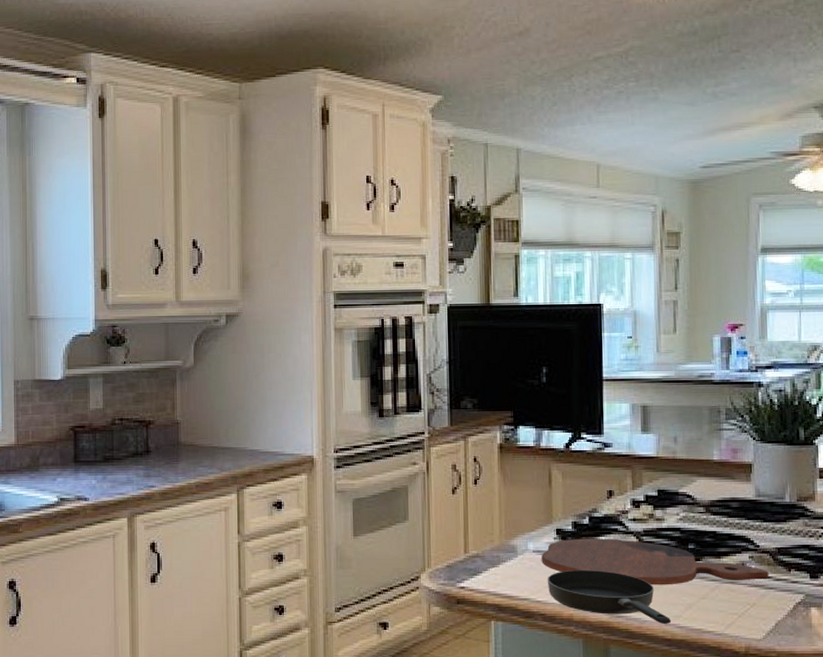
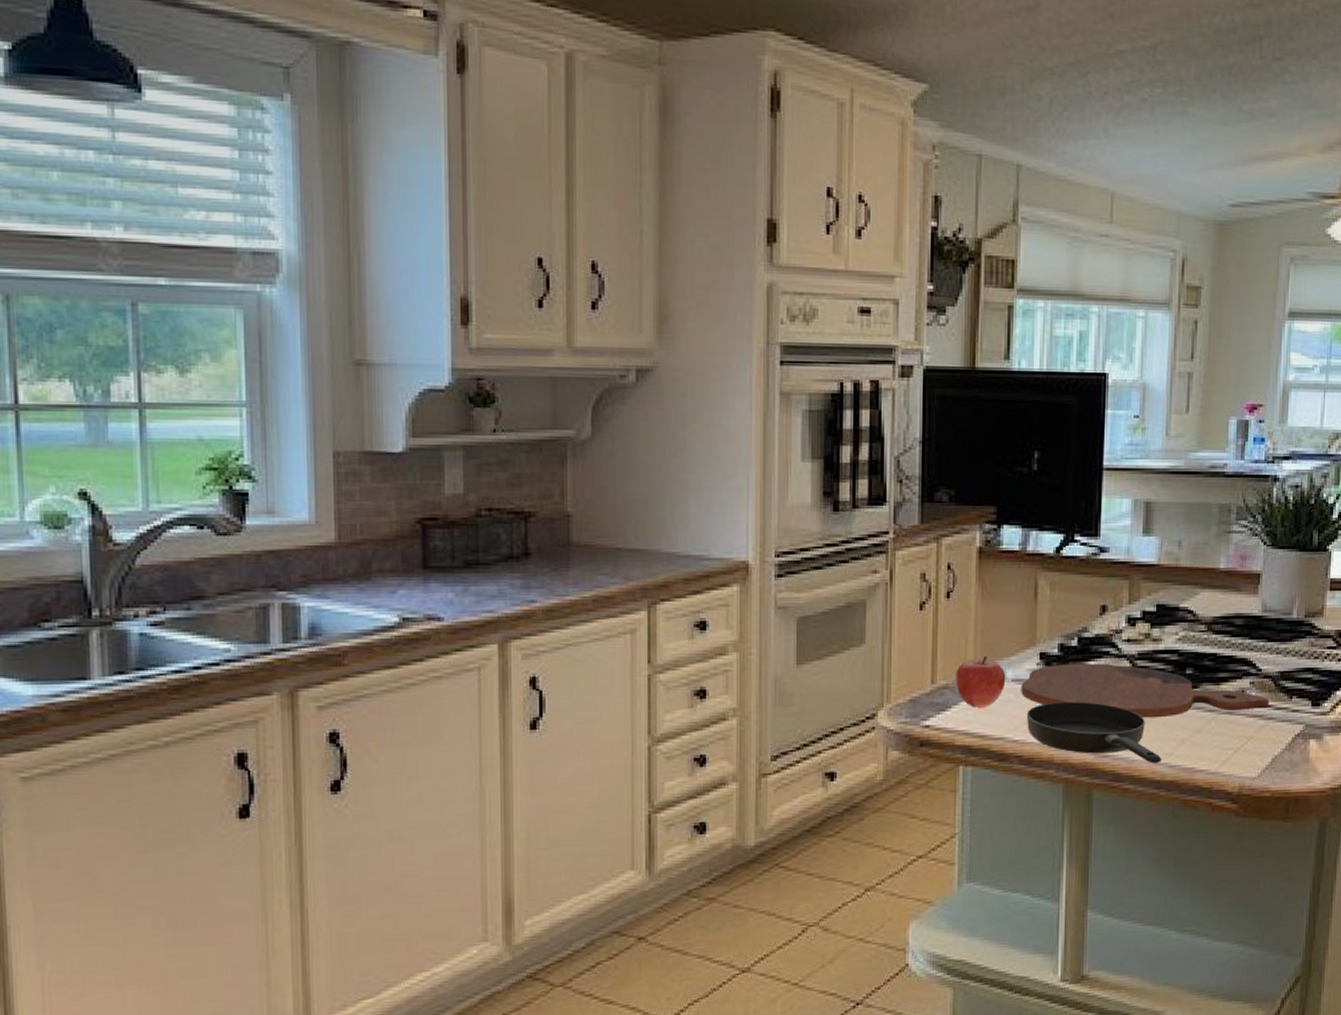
fruit: none [484,530,528,574] -> present [955,655,1006,709]

